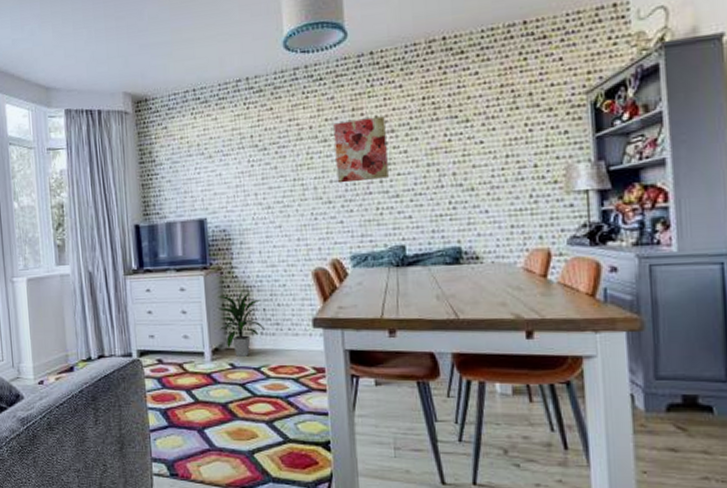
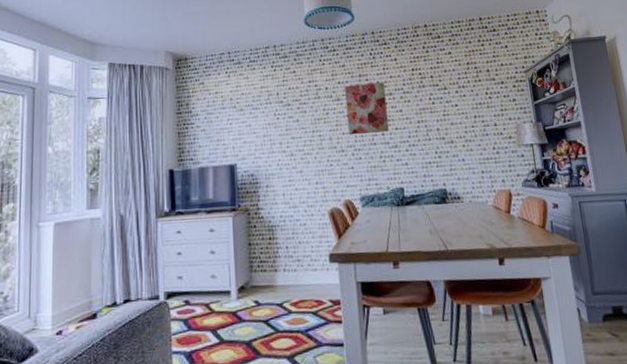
indoor plant: present [218,290,265,357] -> none [245,230,287,294]

